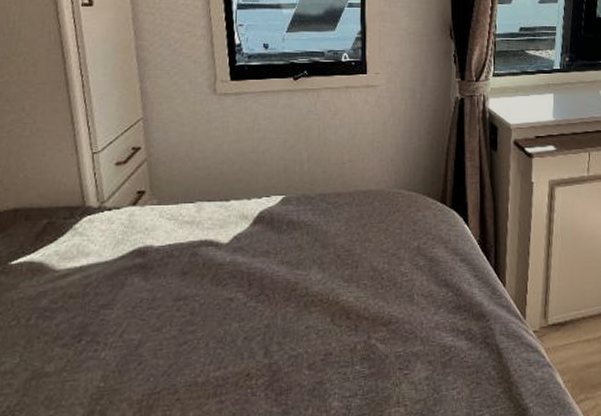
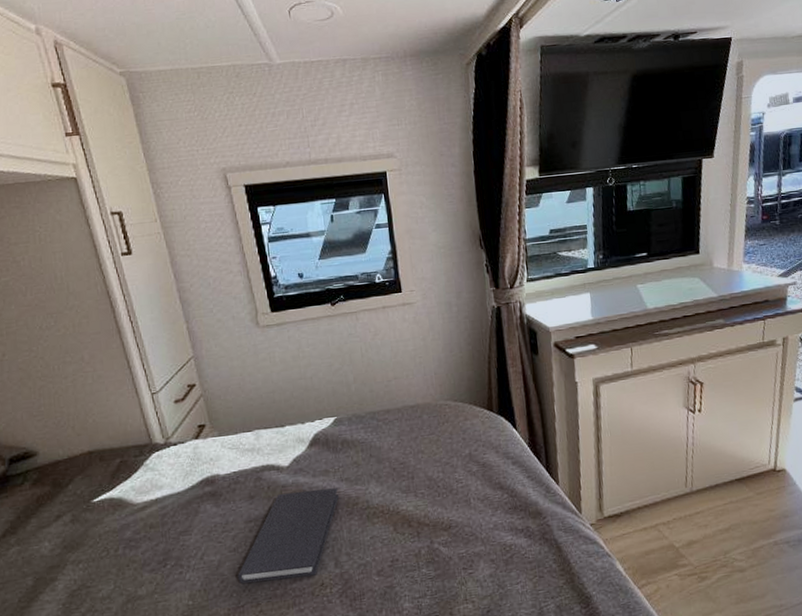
diary: none [158,271,278,368] -> present [238,488,340,583]

